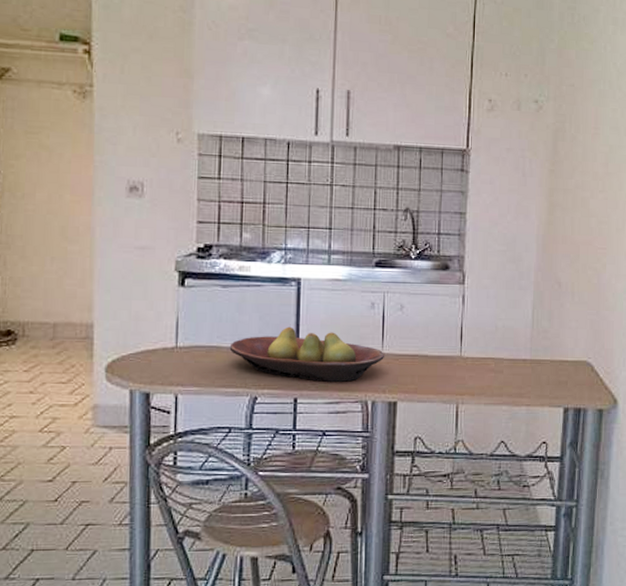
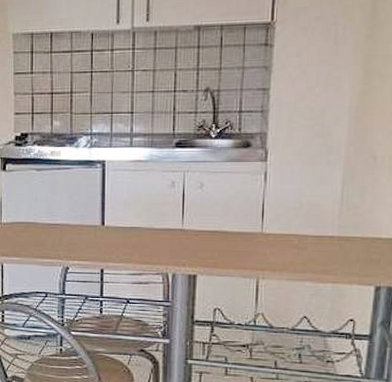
fruit bowl: present [229,326,385,382] -> none [44,205,185,255]

